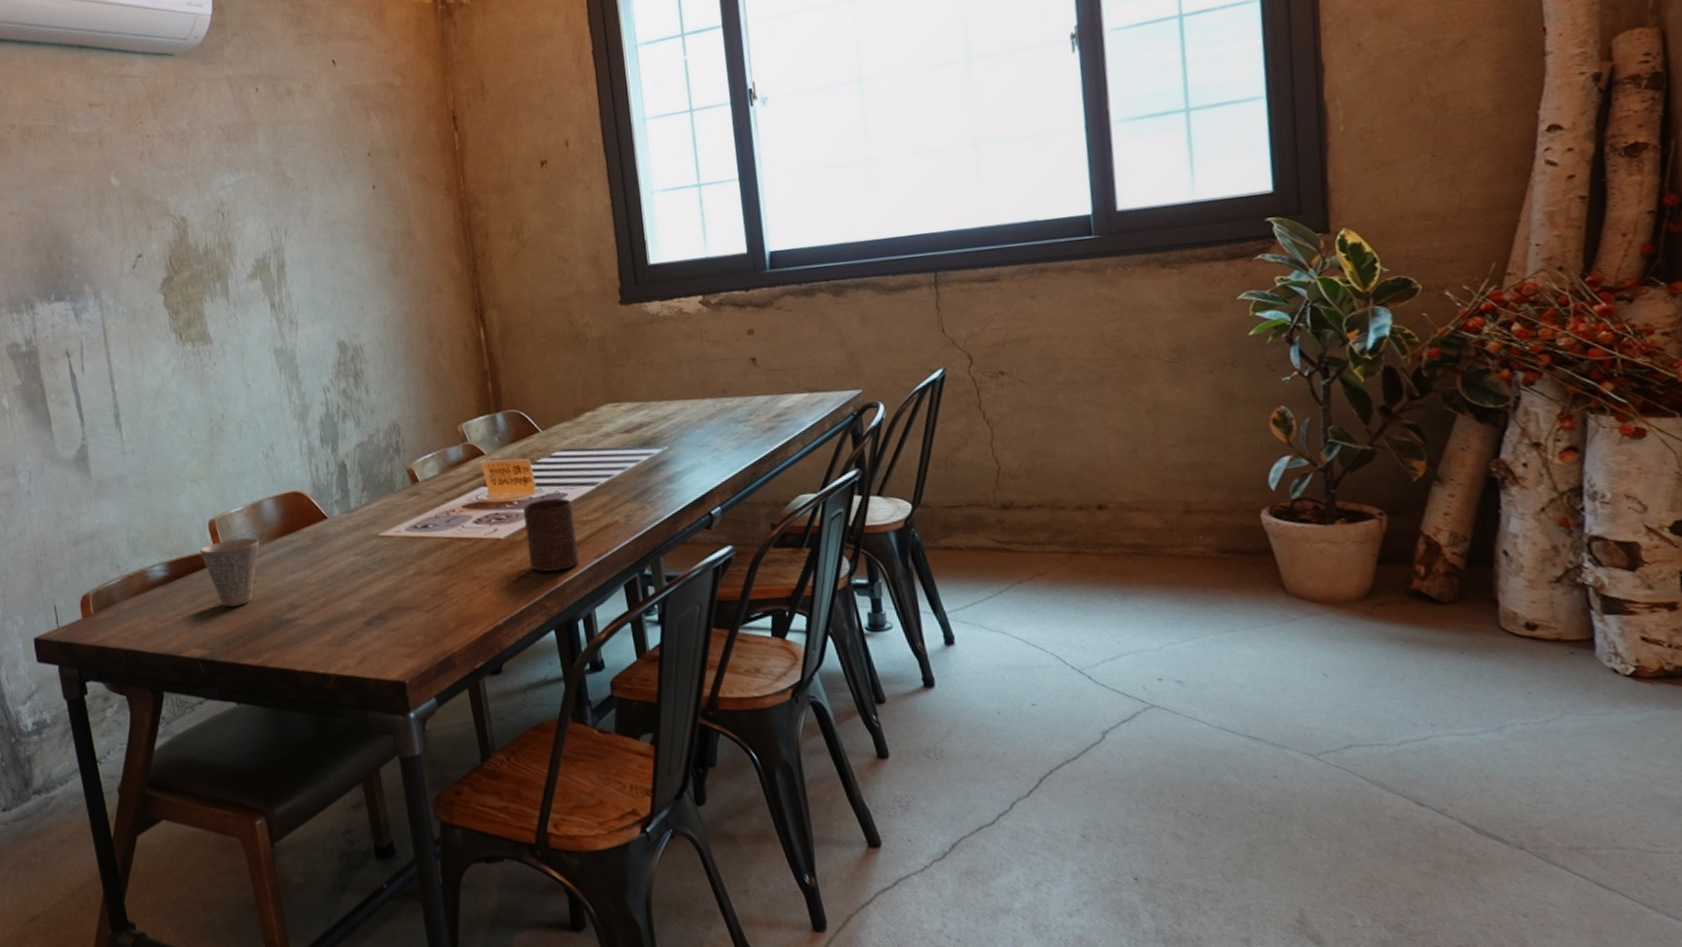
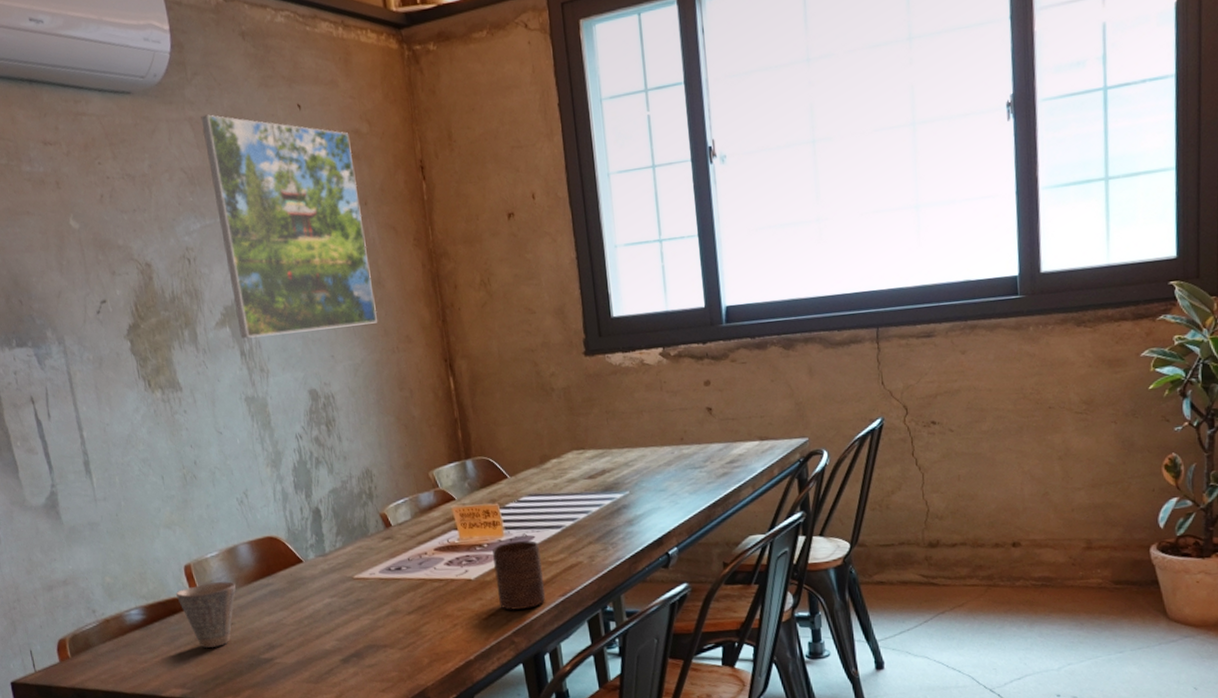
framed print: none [239,72,407,291] -> present [201,114,377,339]

